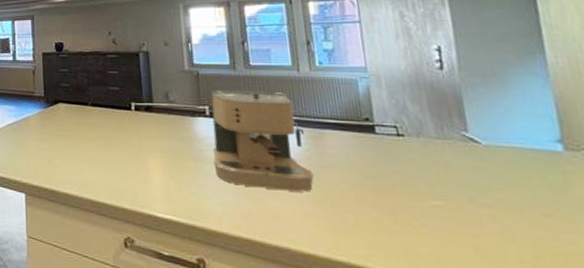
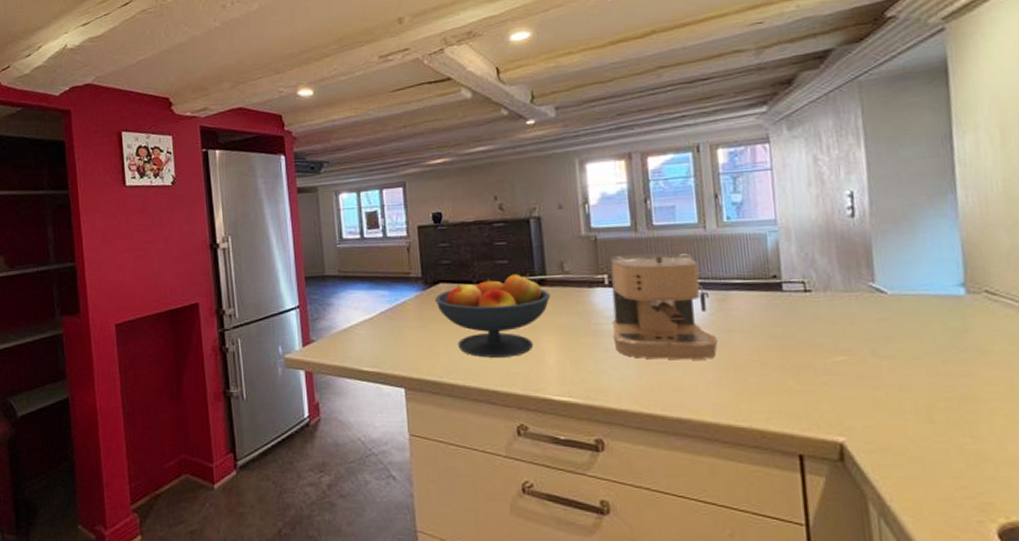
fruit bowl: none [55,99,157,174] -> present [435,273,551,358]

